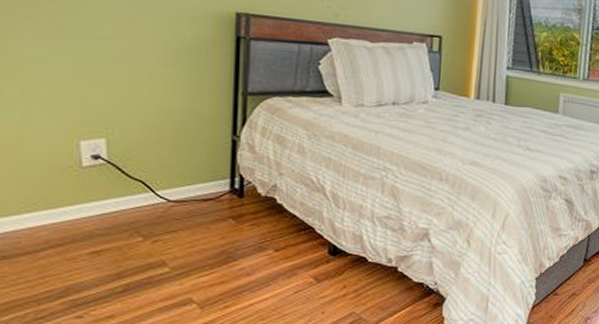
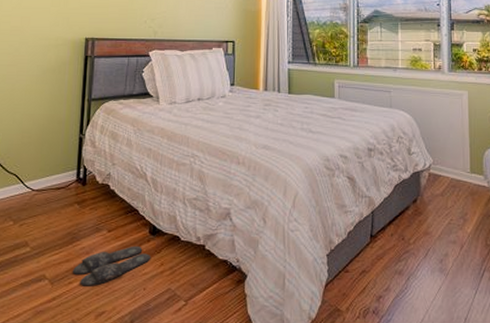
slippers: none [230,267,330,310] -> present [73,245,150,286]

